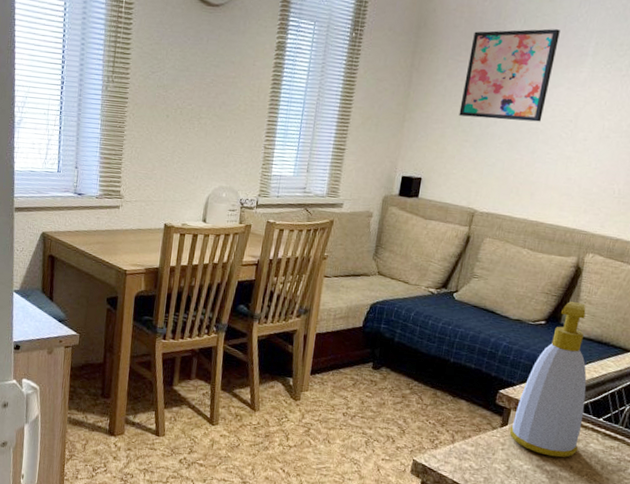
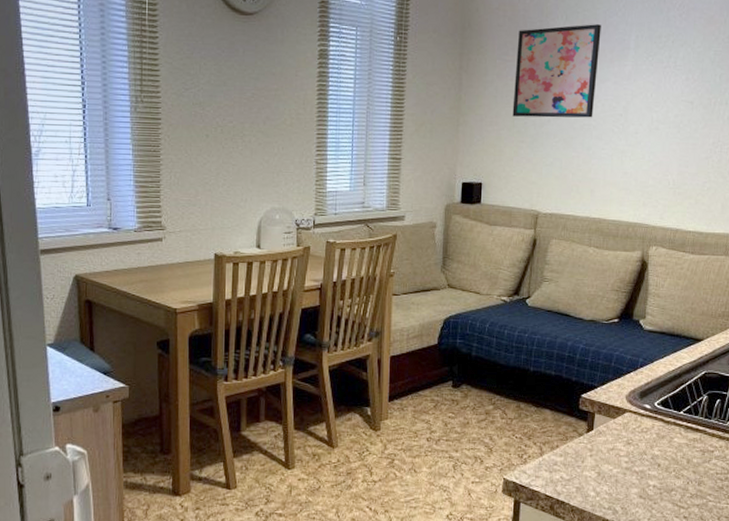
soap bottle: present [509,300,587,458] -> none [596,295,665,457]

